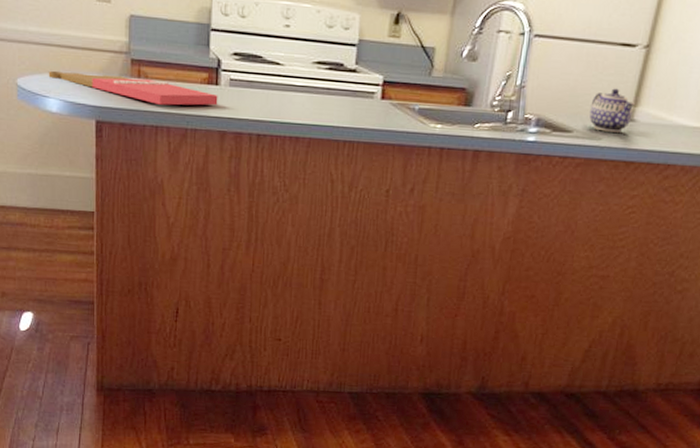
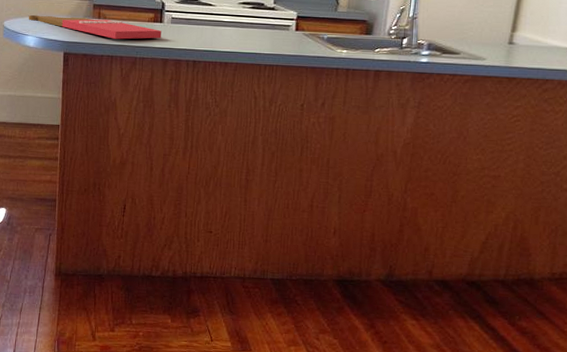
teapot: present [589,88,635,133] -> none [474,17,513,54]

